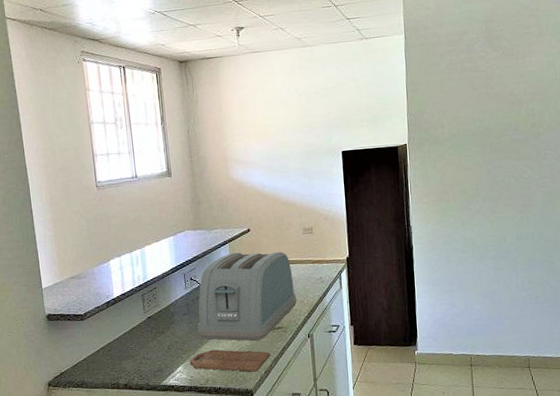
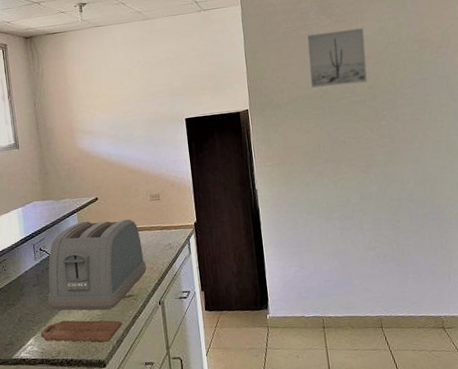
wall art: none [471,62,532,124] -> present [306,28,368,88]

